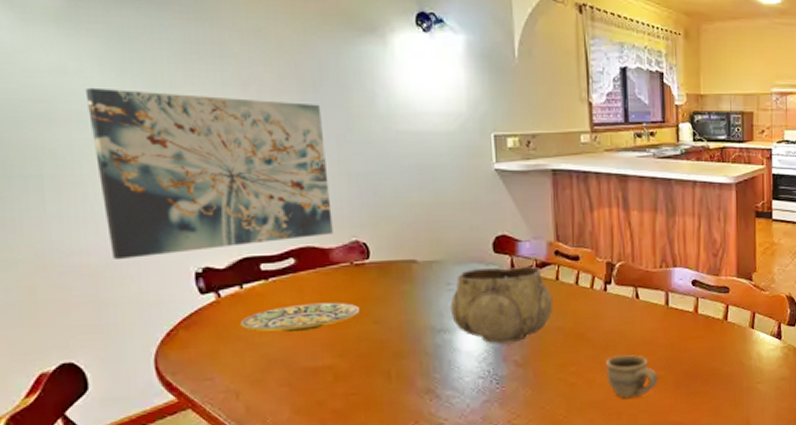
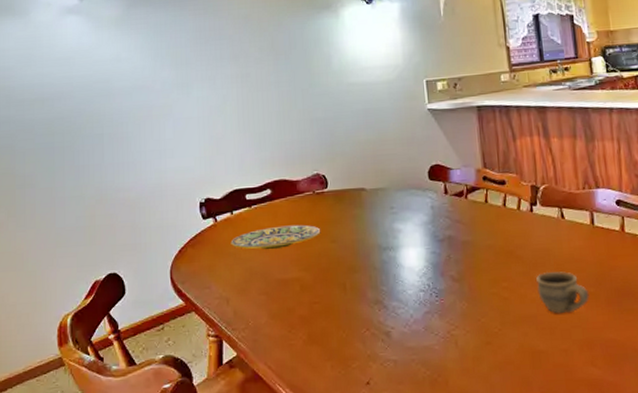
wall art: present [85,87,333,261] -> none [132,67,299,195]
decorative bowl: present [450,267,553,344] -> none [393,191,484,261]

